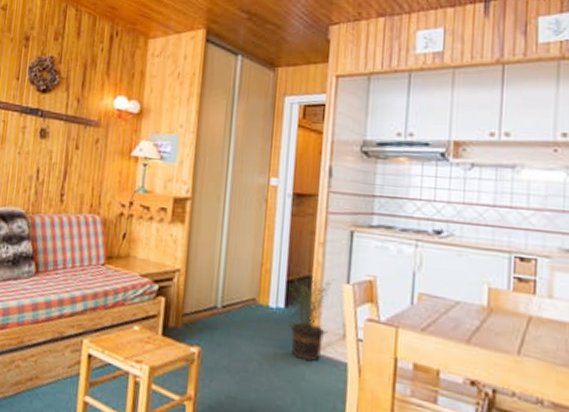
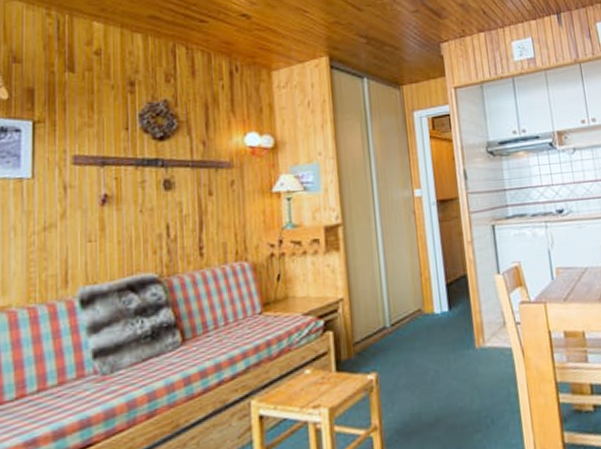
potted plant: present [288,270,336,362] -> none [446,272,490,356]

